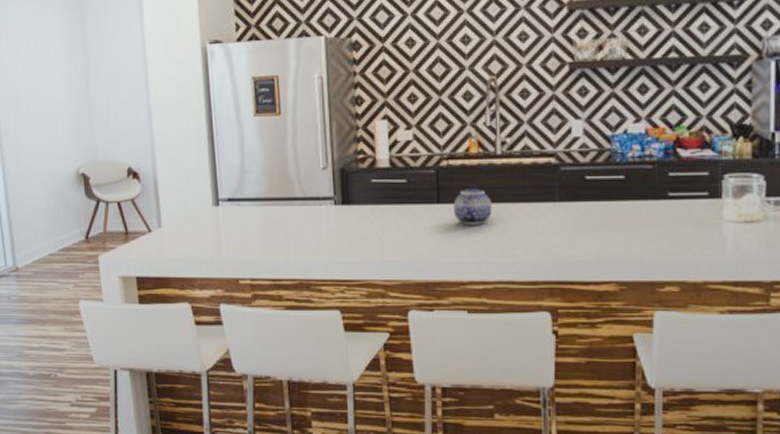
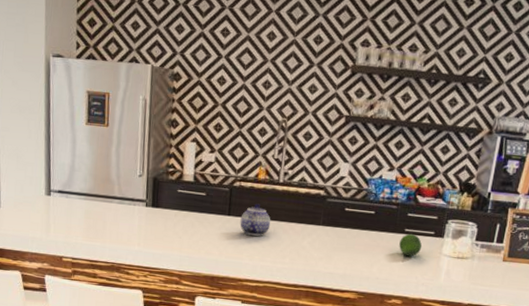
fruit: none [664,198,694,228] -> present [399,233,422,257]

